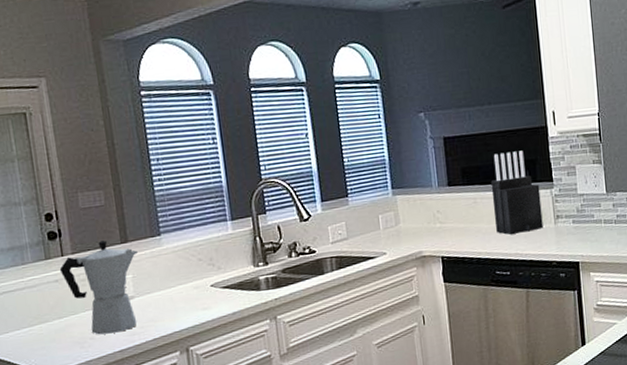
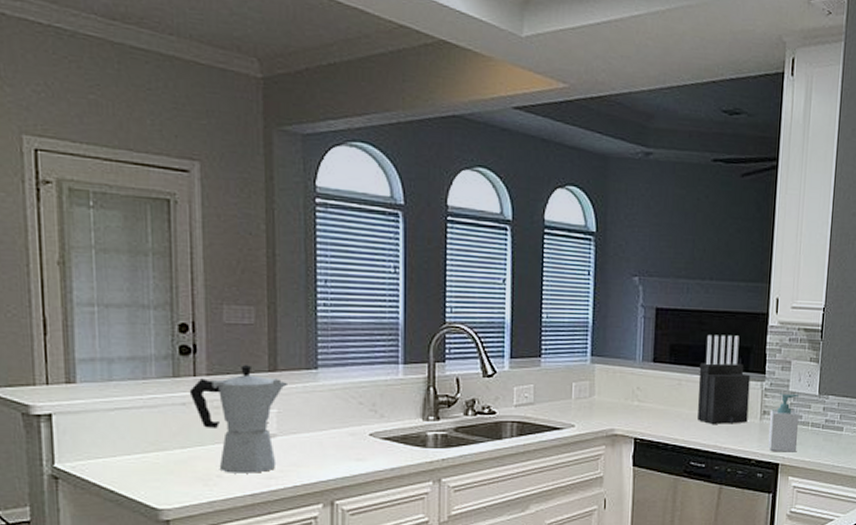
soap bottle: none [562,195,594,251] -> present [767,393,800,452]

